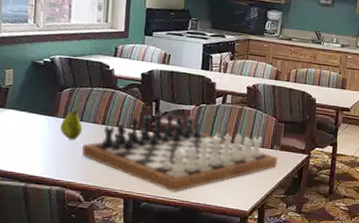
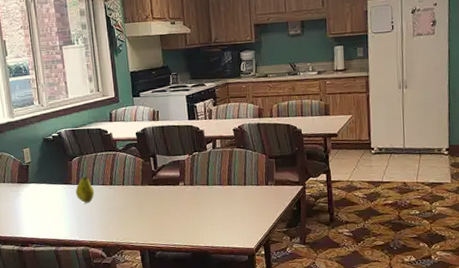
chess set: present [82,109,279,192] -> none [97,163,275,239]

